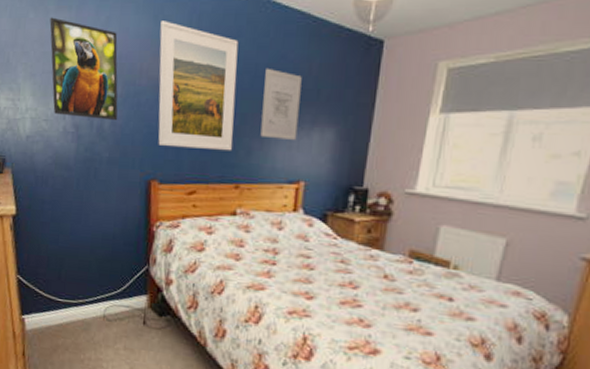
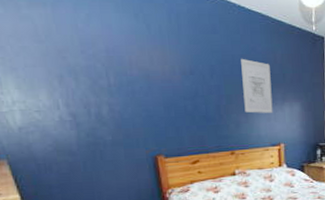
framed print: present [49,17,118,120] -> none [23,13,116,107]
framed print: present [158,21,239,151] -> none [142,19,224,127]

